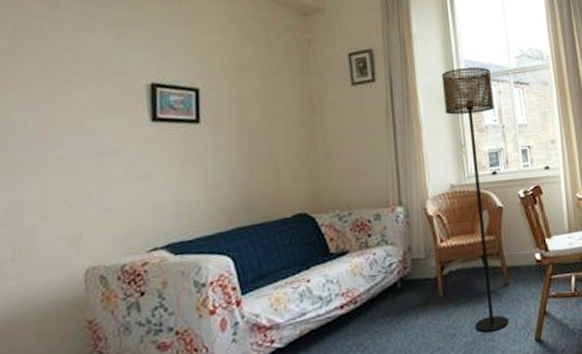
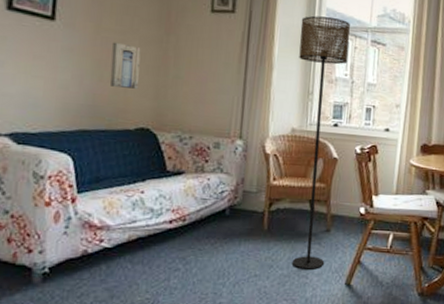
wall art: none [258,132,291,177] -> present [109,42,141,89]

